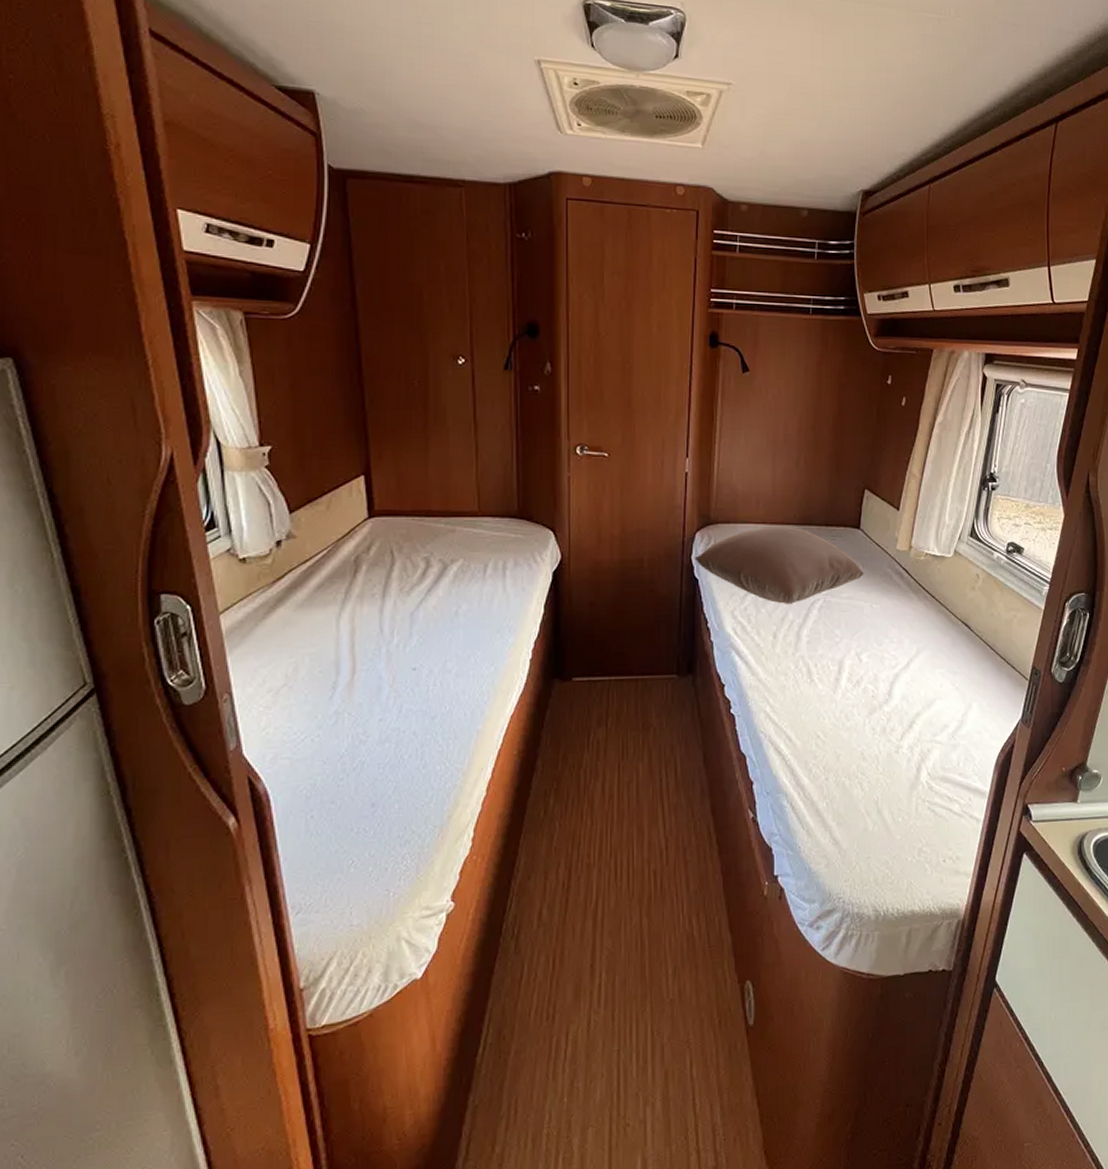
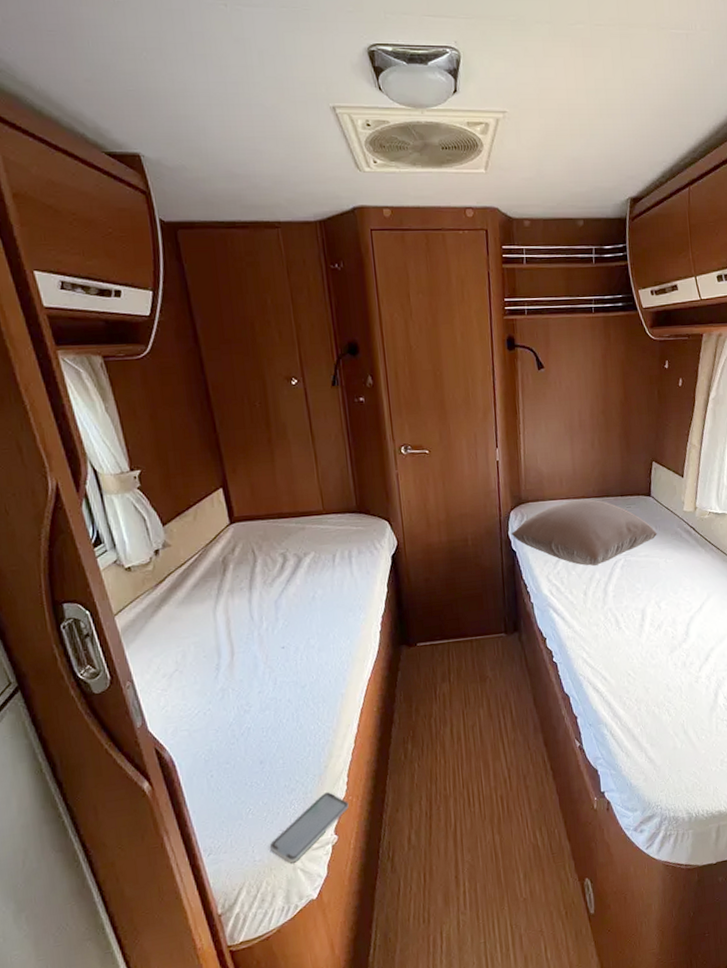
smartphone: none [371,848,472,932] -> present [269,792,349,864]

